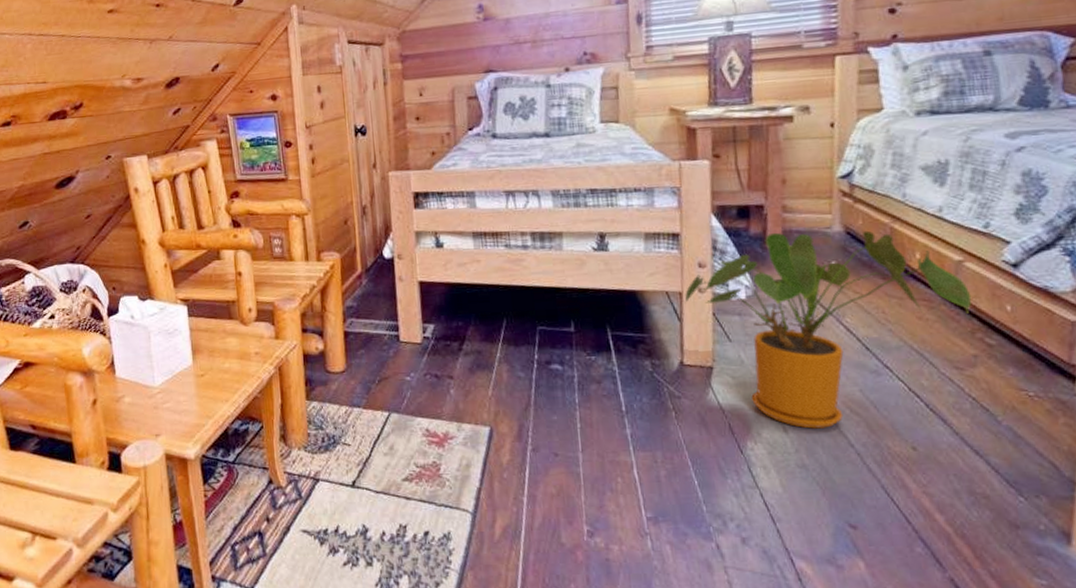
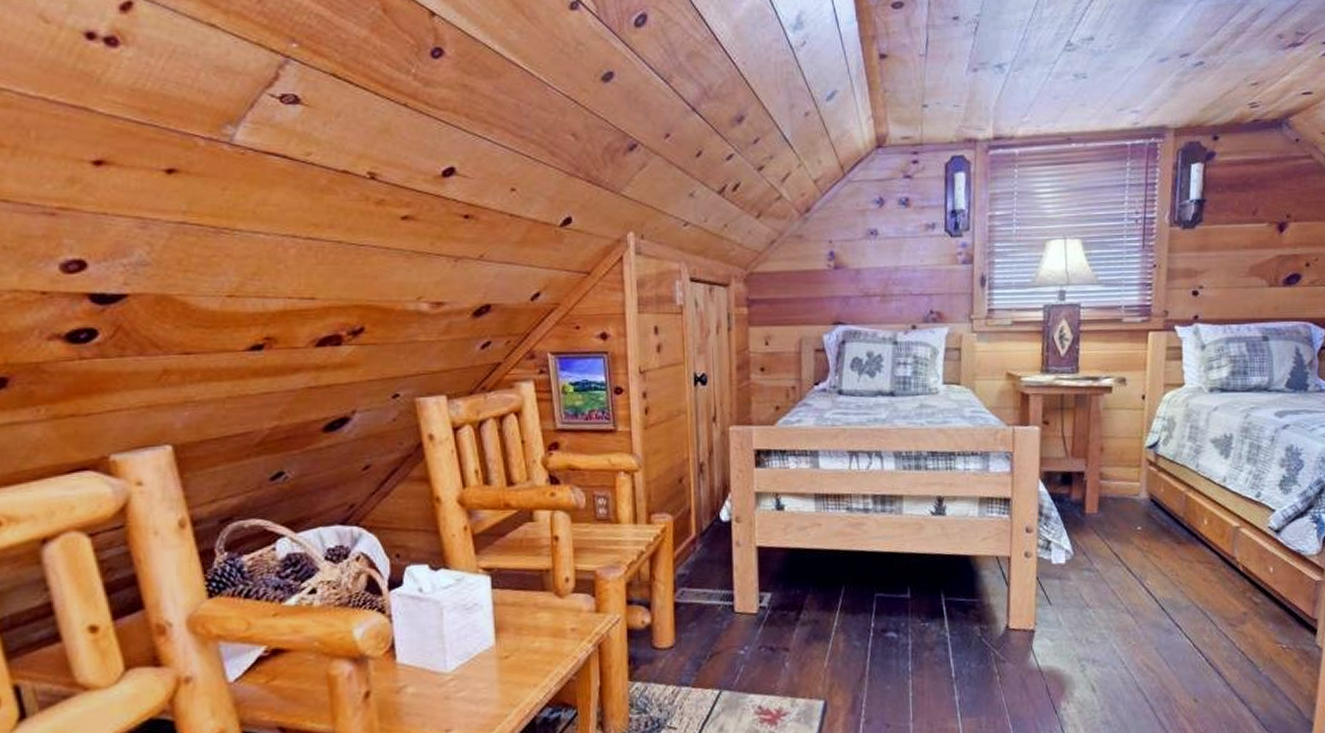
house plant: present [684,230,972,429] -> none [1012,498,1245,687]

